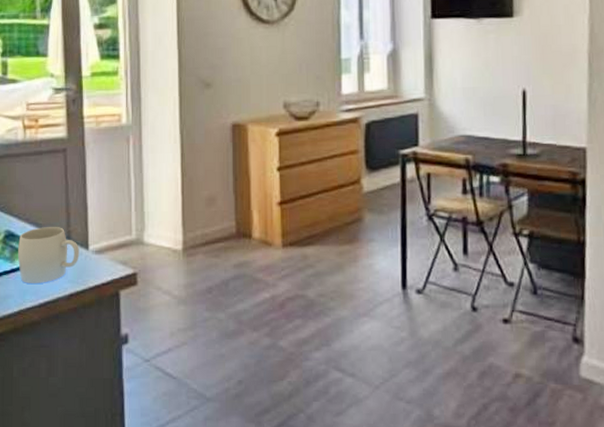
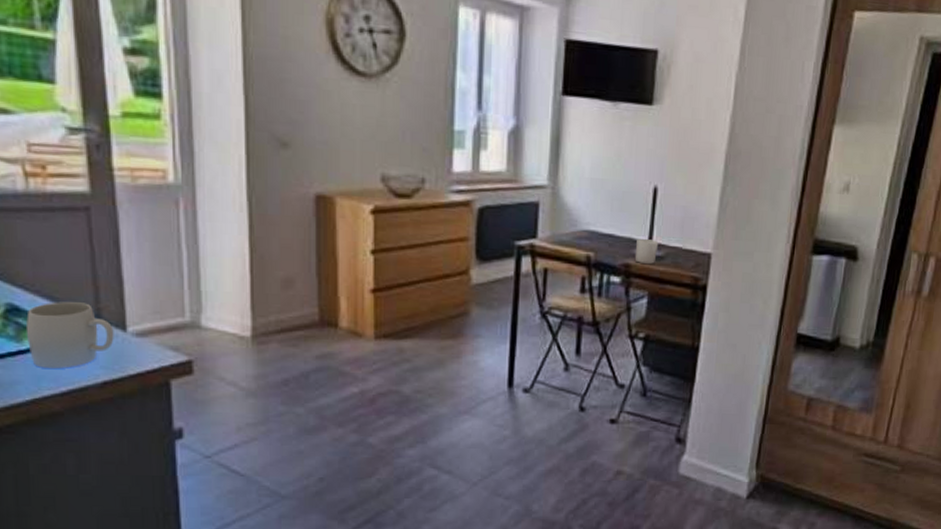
mug: none [510,139,533,163] -> present [634,239,659,265]

